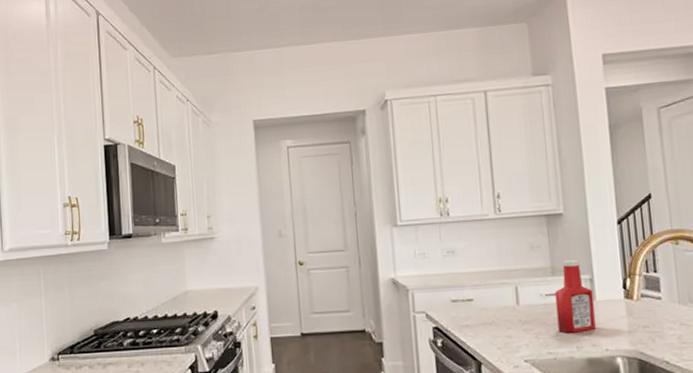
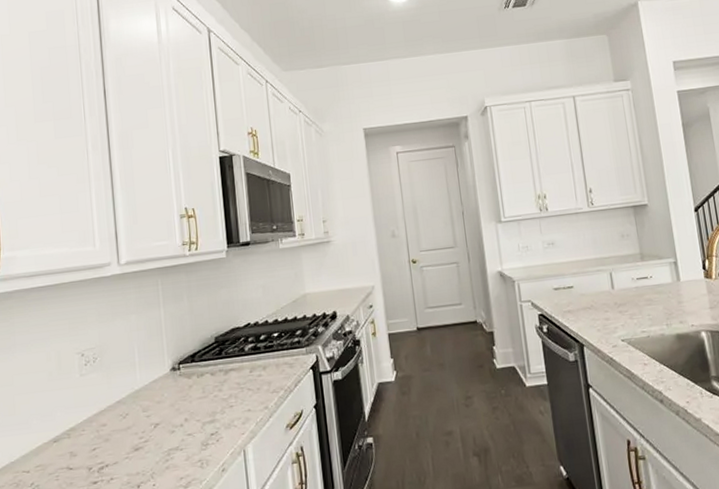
ketchup bottle: present [555,259,596,333] -> none [644,245,682,313]

